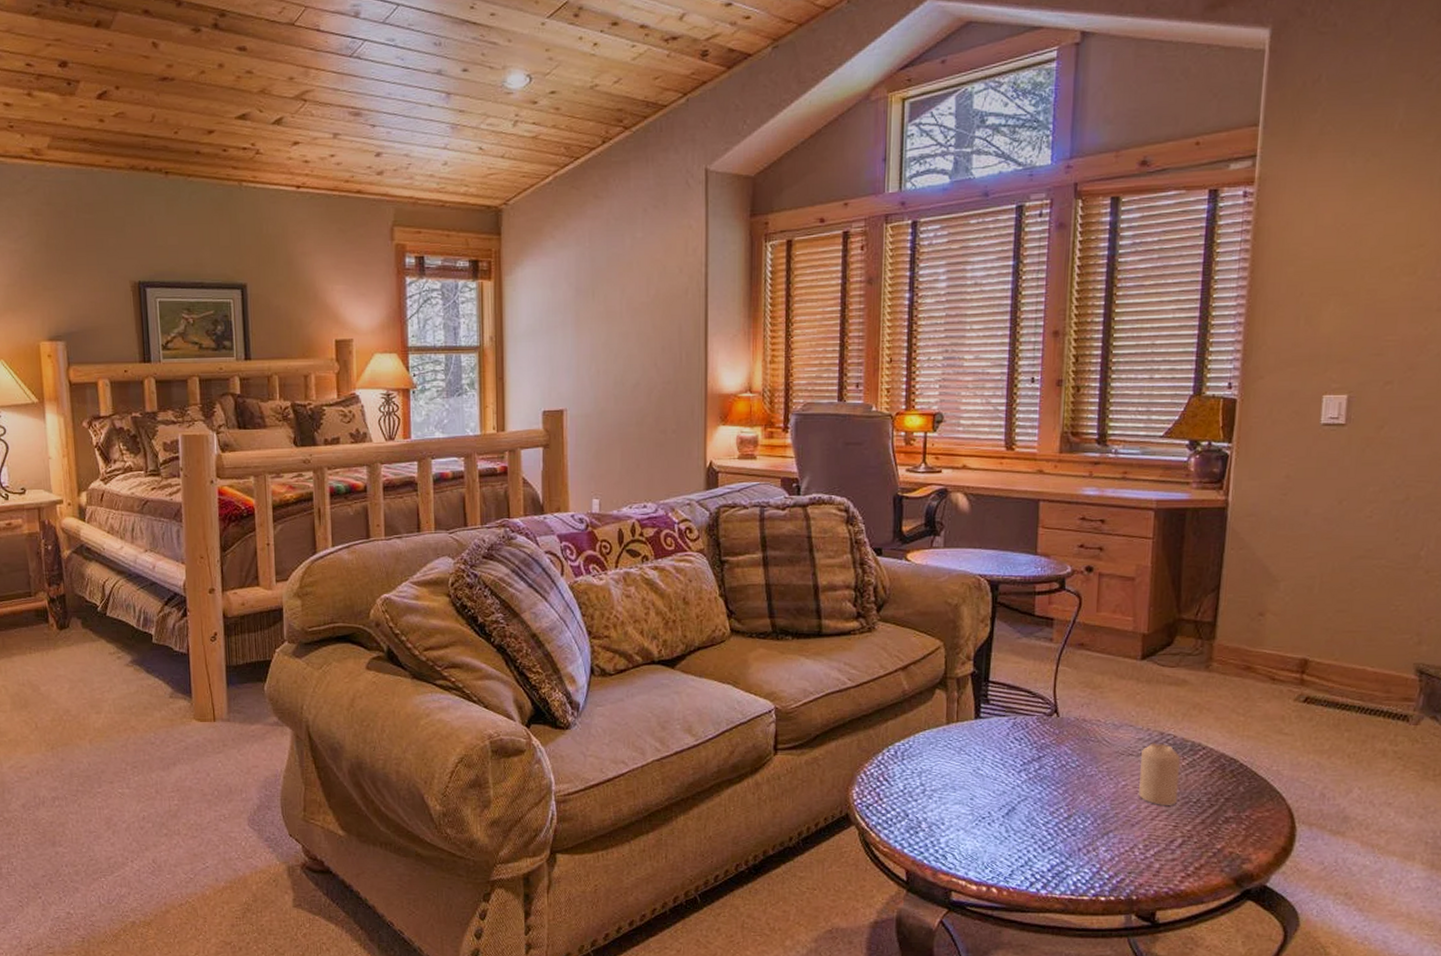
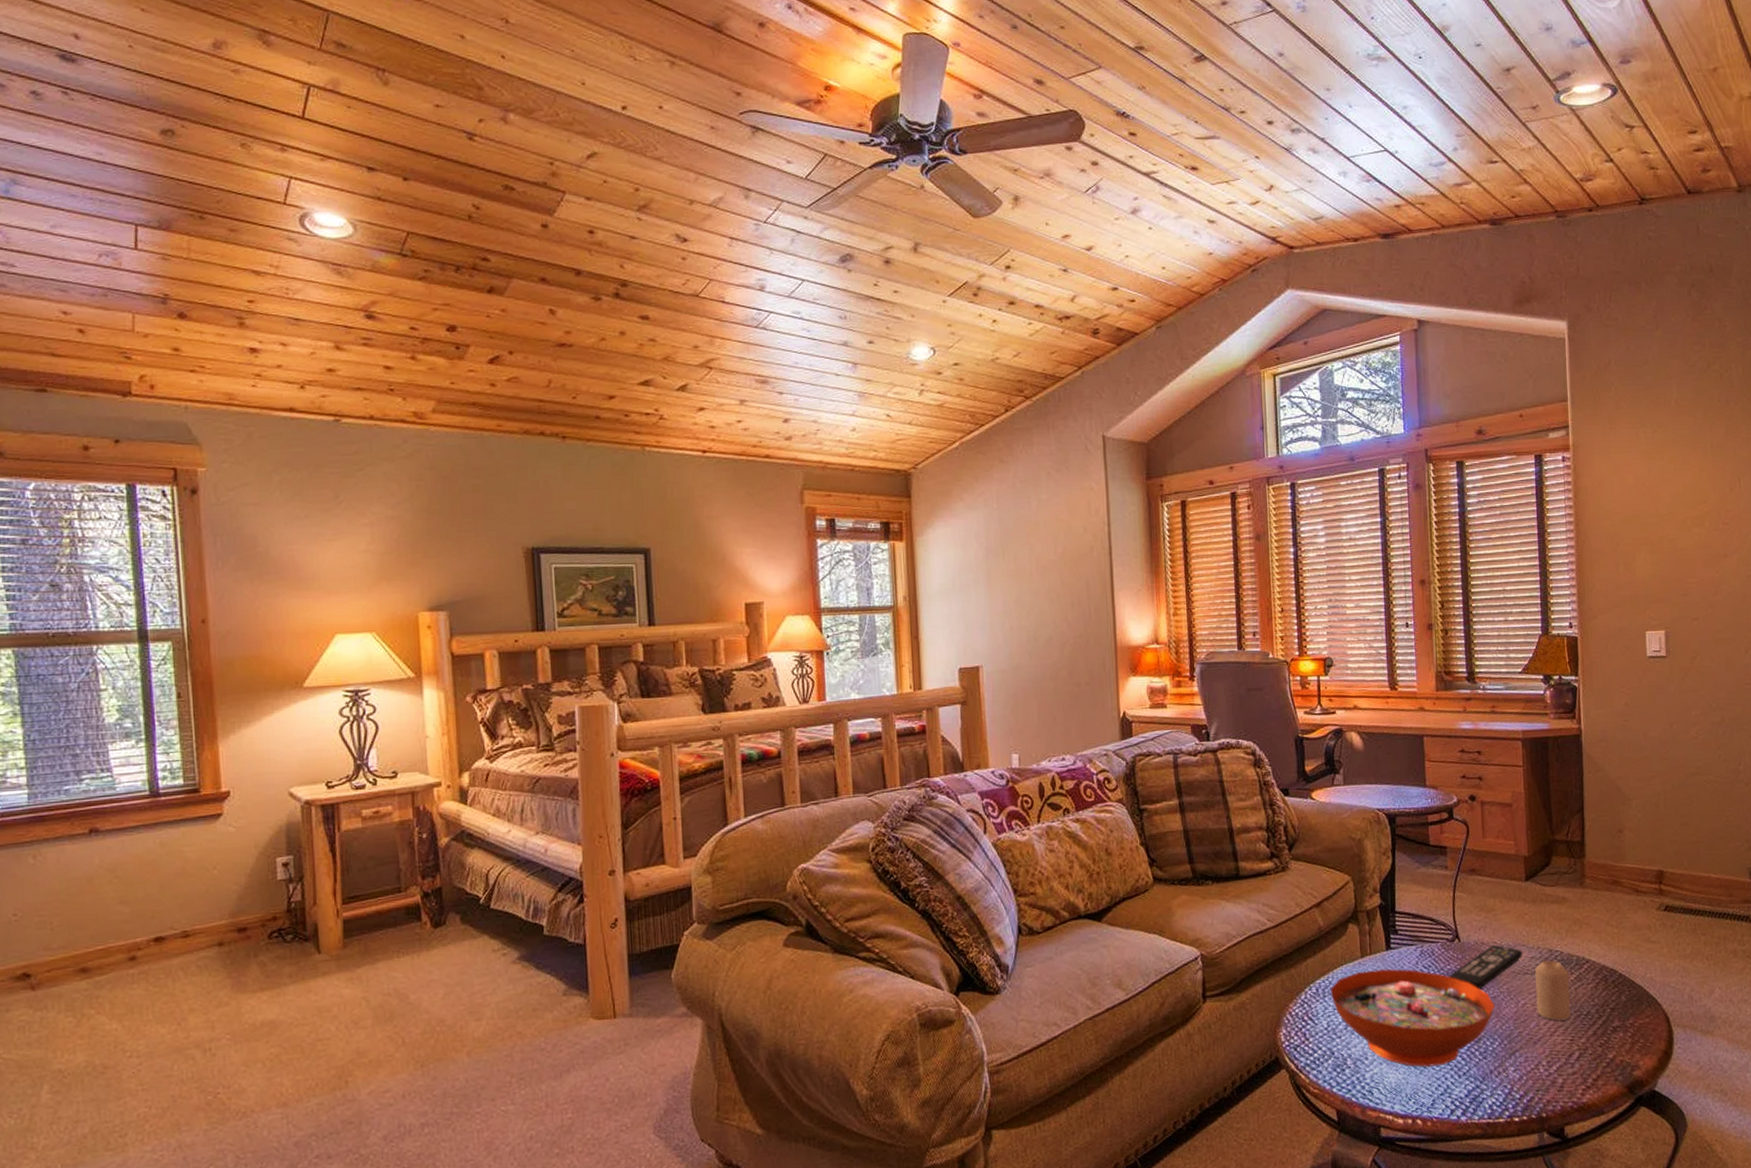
decorative bowl: none [909,737,1091,839] -> present [1330,968,1495,1068]
remote control: none [1041,723,1130,766] -> present [1448,945,1523,990]

